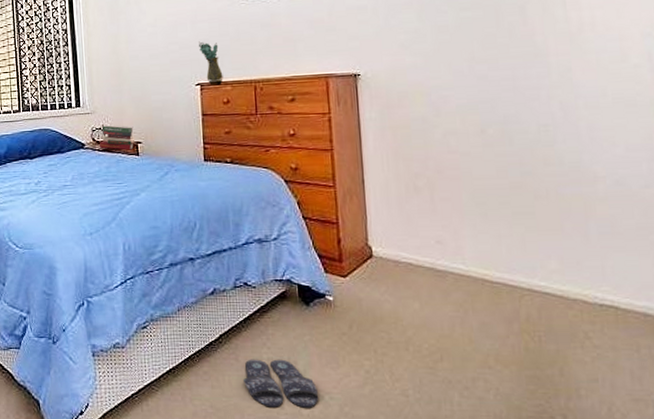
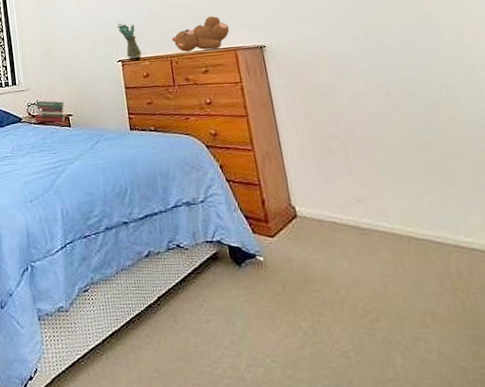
slippers: present [244,359,318,408] -> none [184,321,260,371]
teddy bear: none [258,38,323,77] -> present [171,16,230,52]

